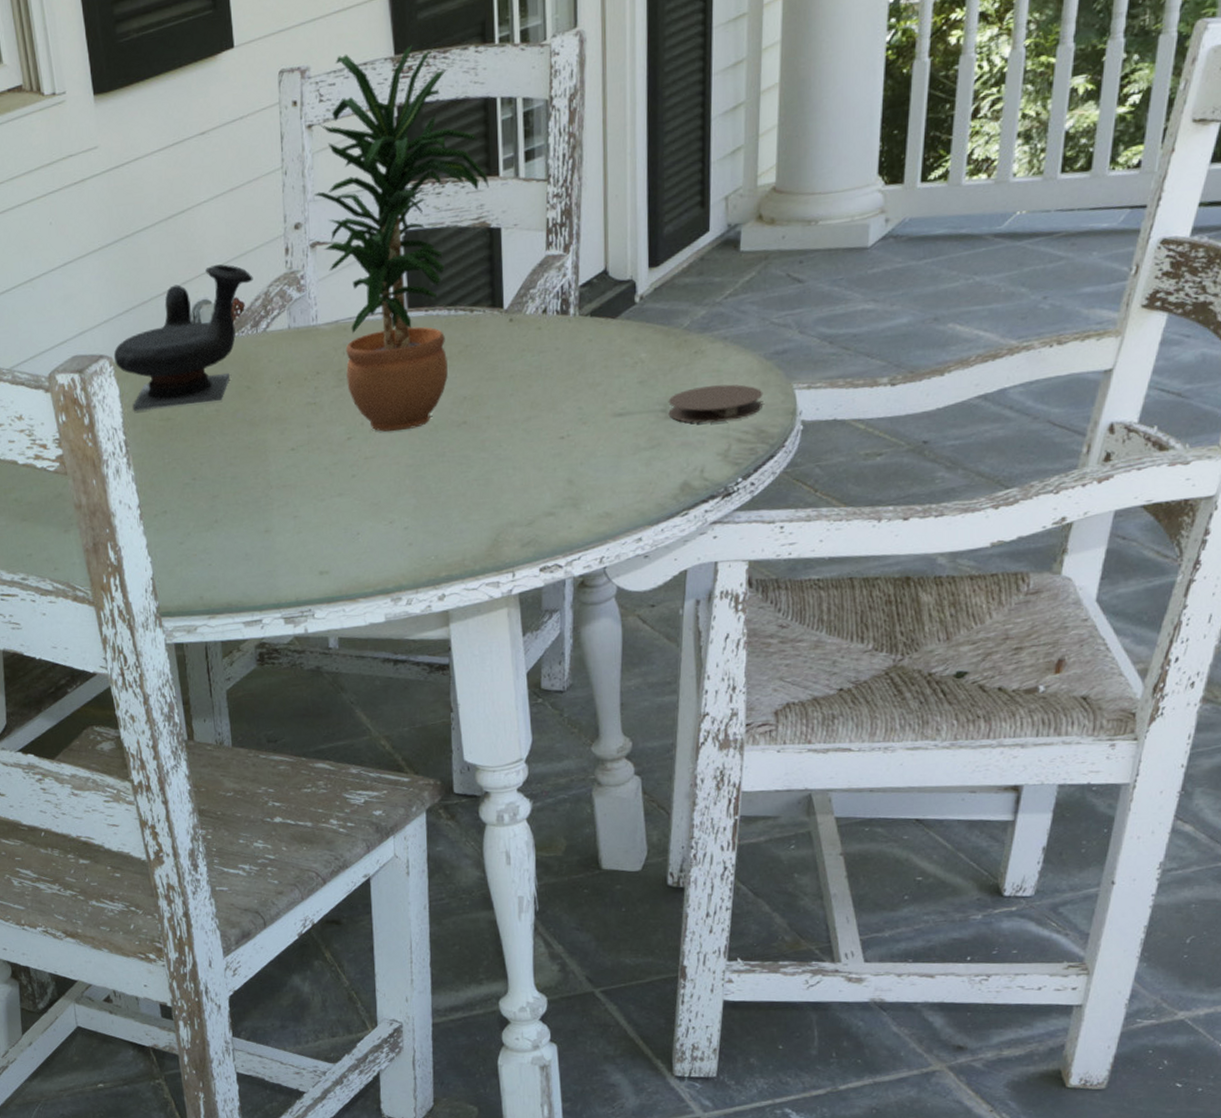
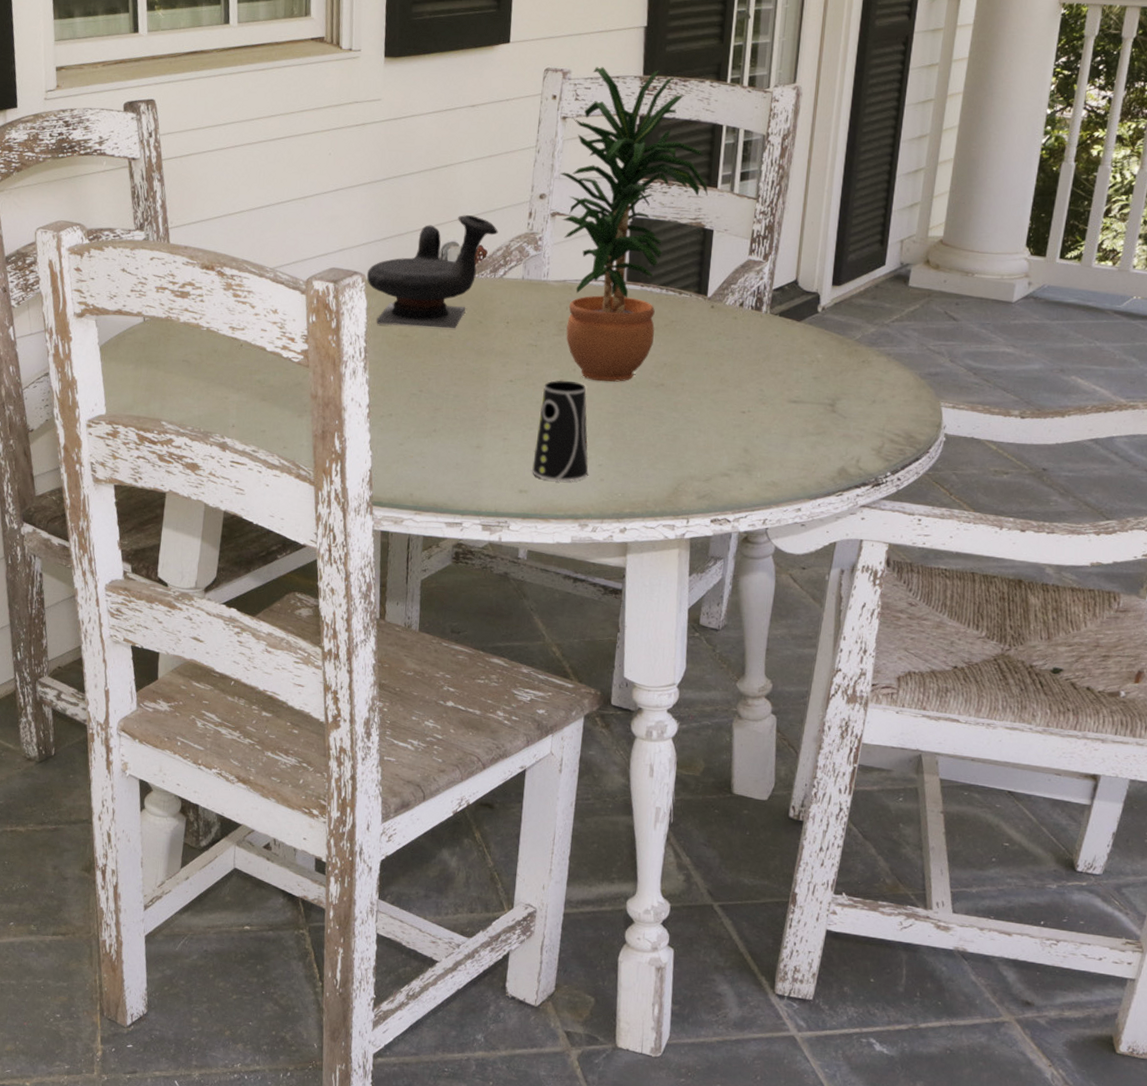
cup: none [329,437,394,556] -> present [532,380,588,482]
coaster: present [668,384,763,423] -> none [835,390,916,423]

